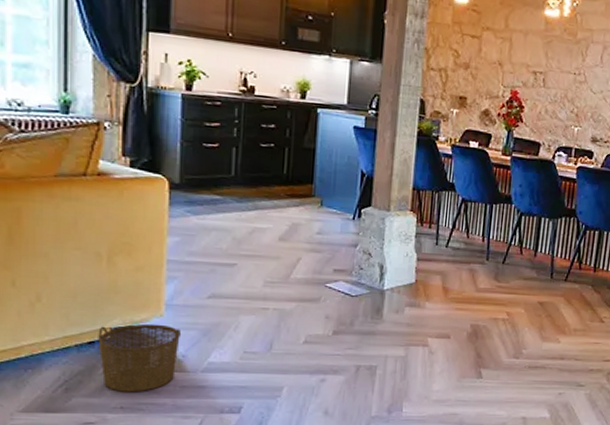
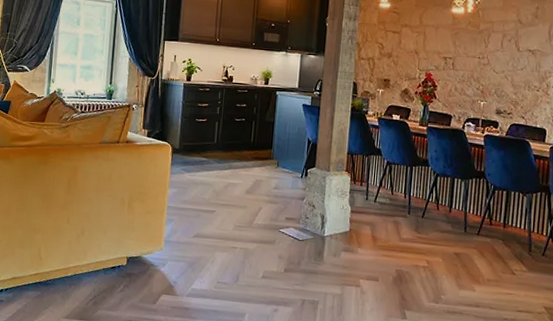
basket: present [98,323,182,392] -> none [118,255,175,309]

